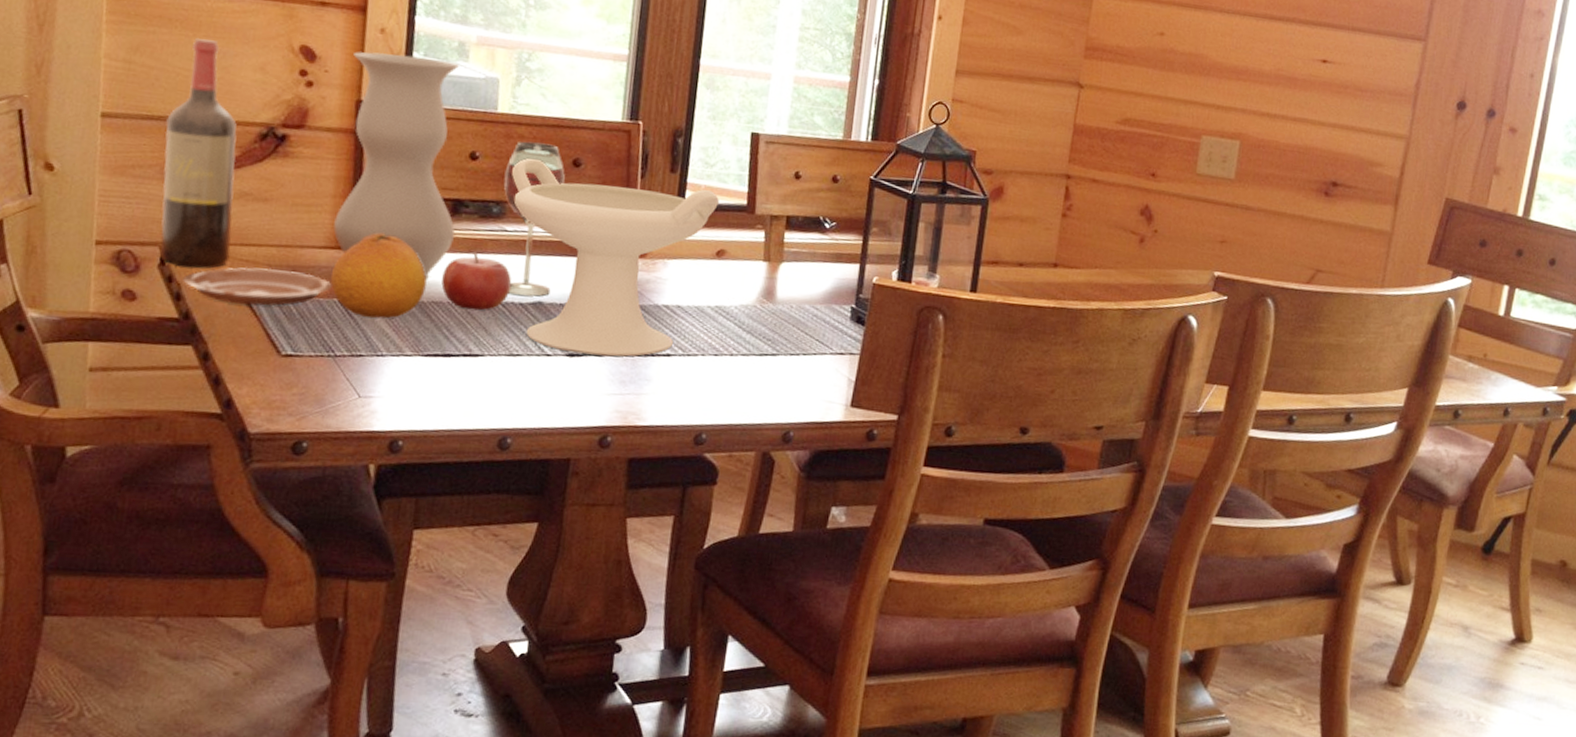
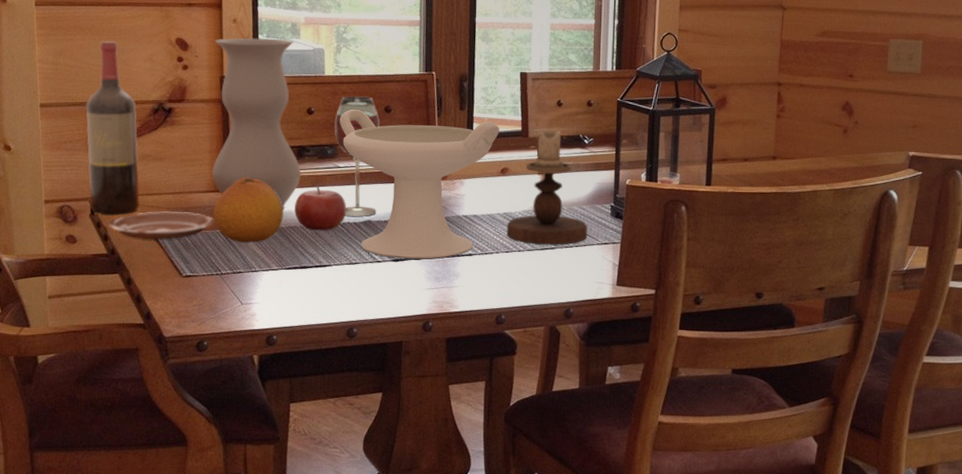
candlestick: none [716,206,821,351] -> present [506,130,588,245]

